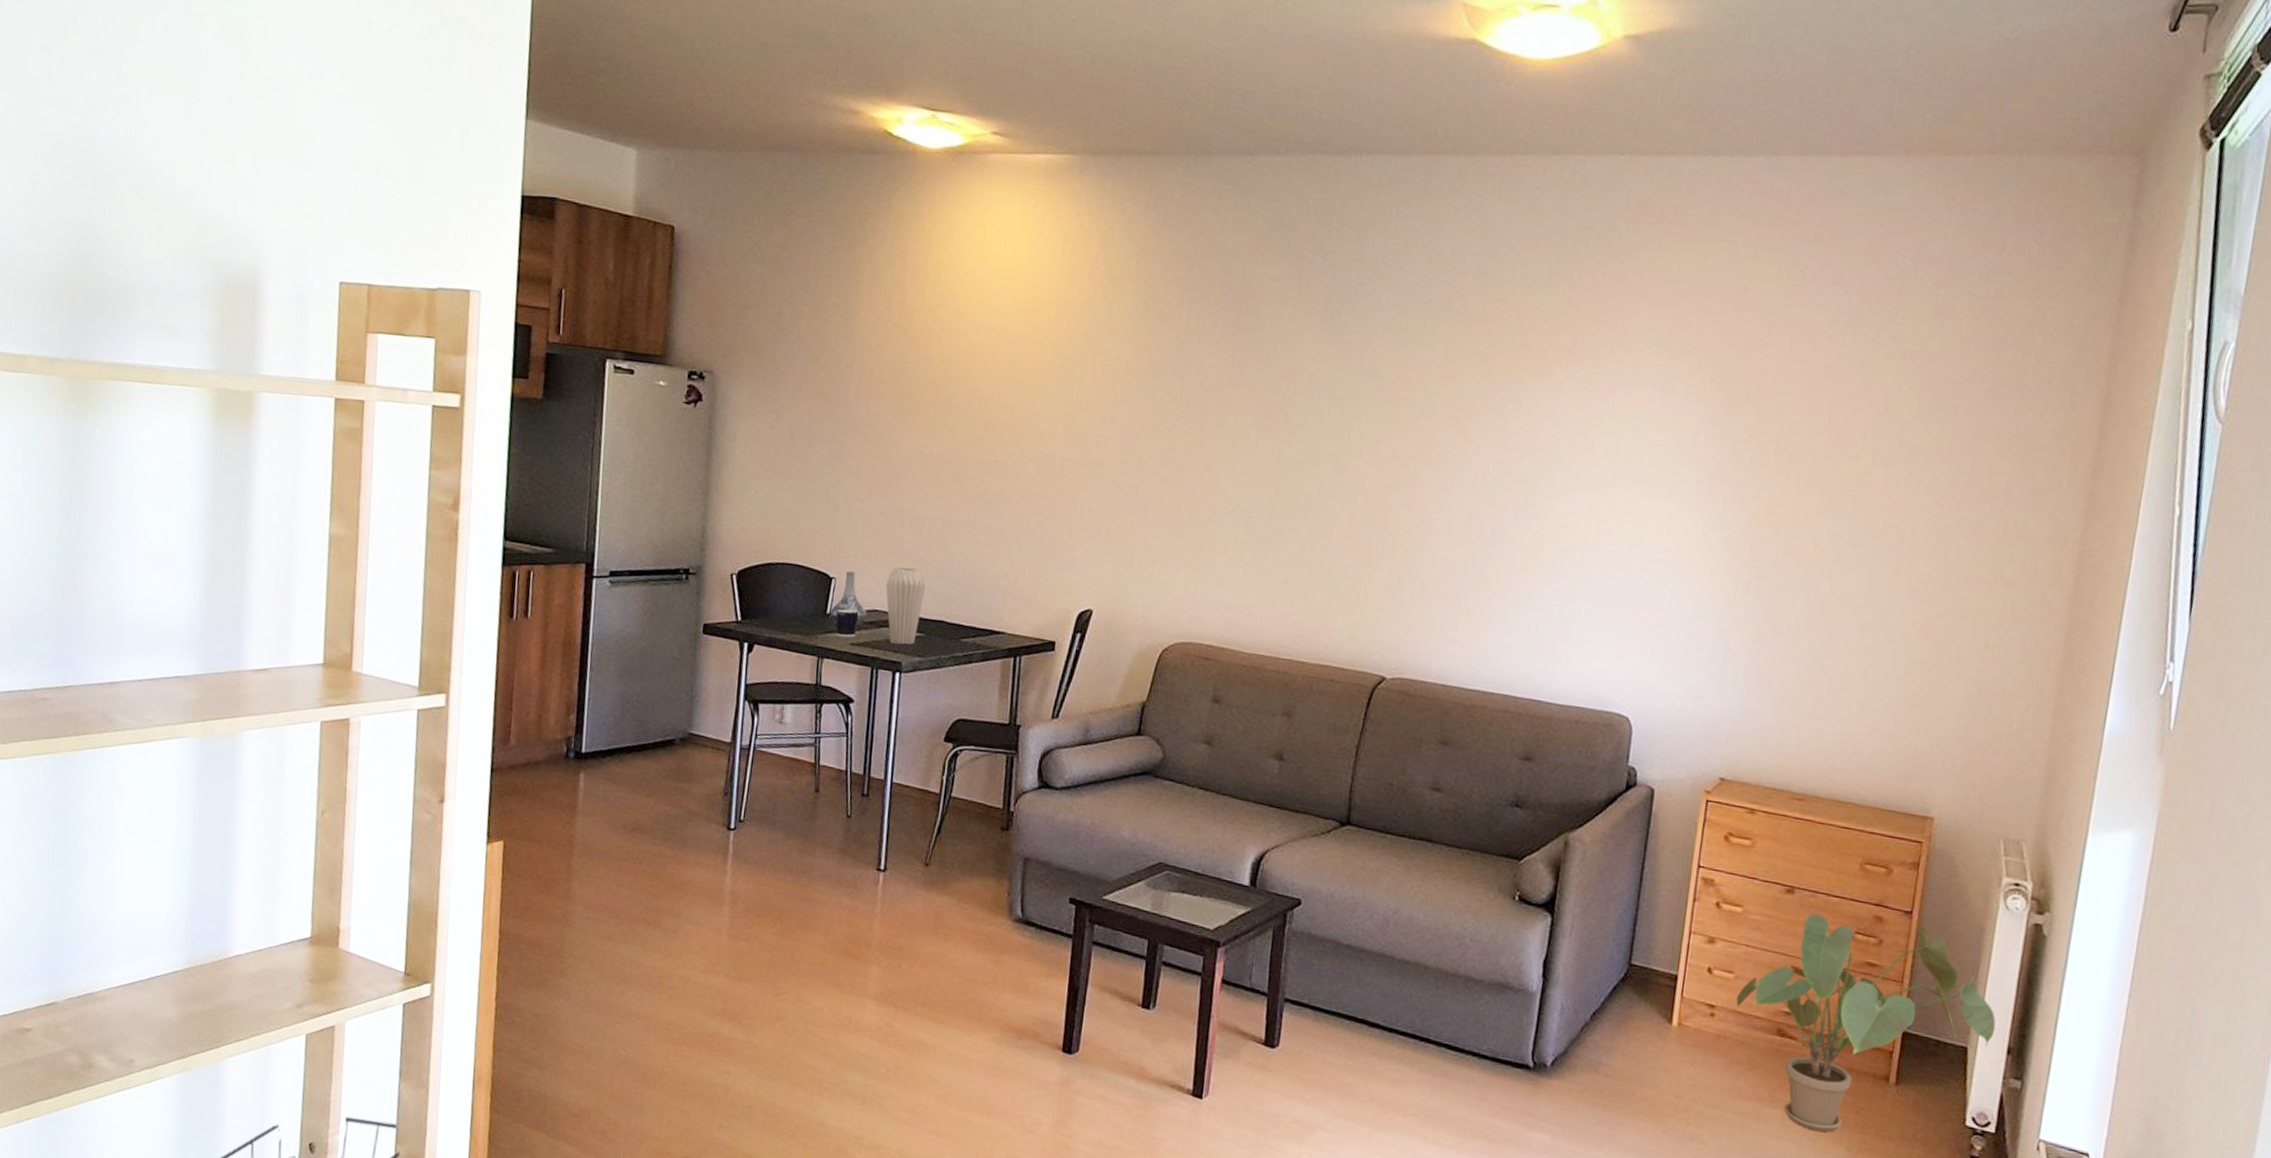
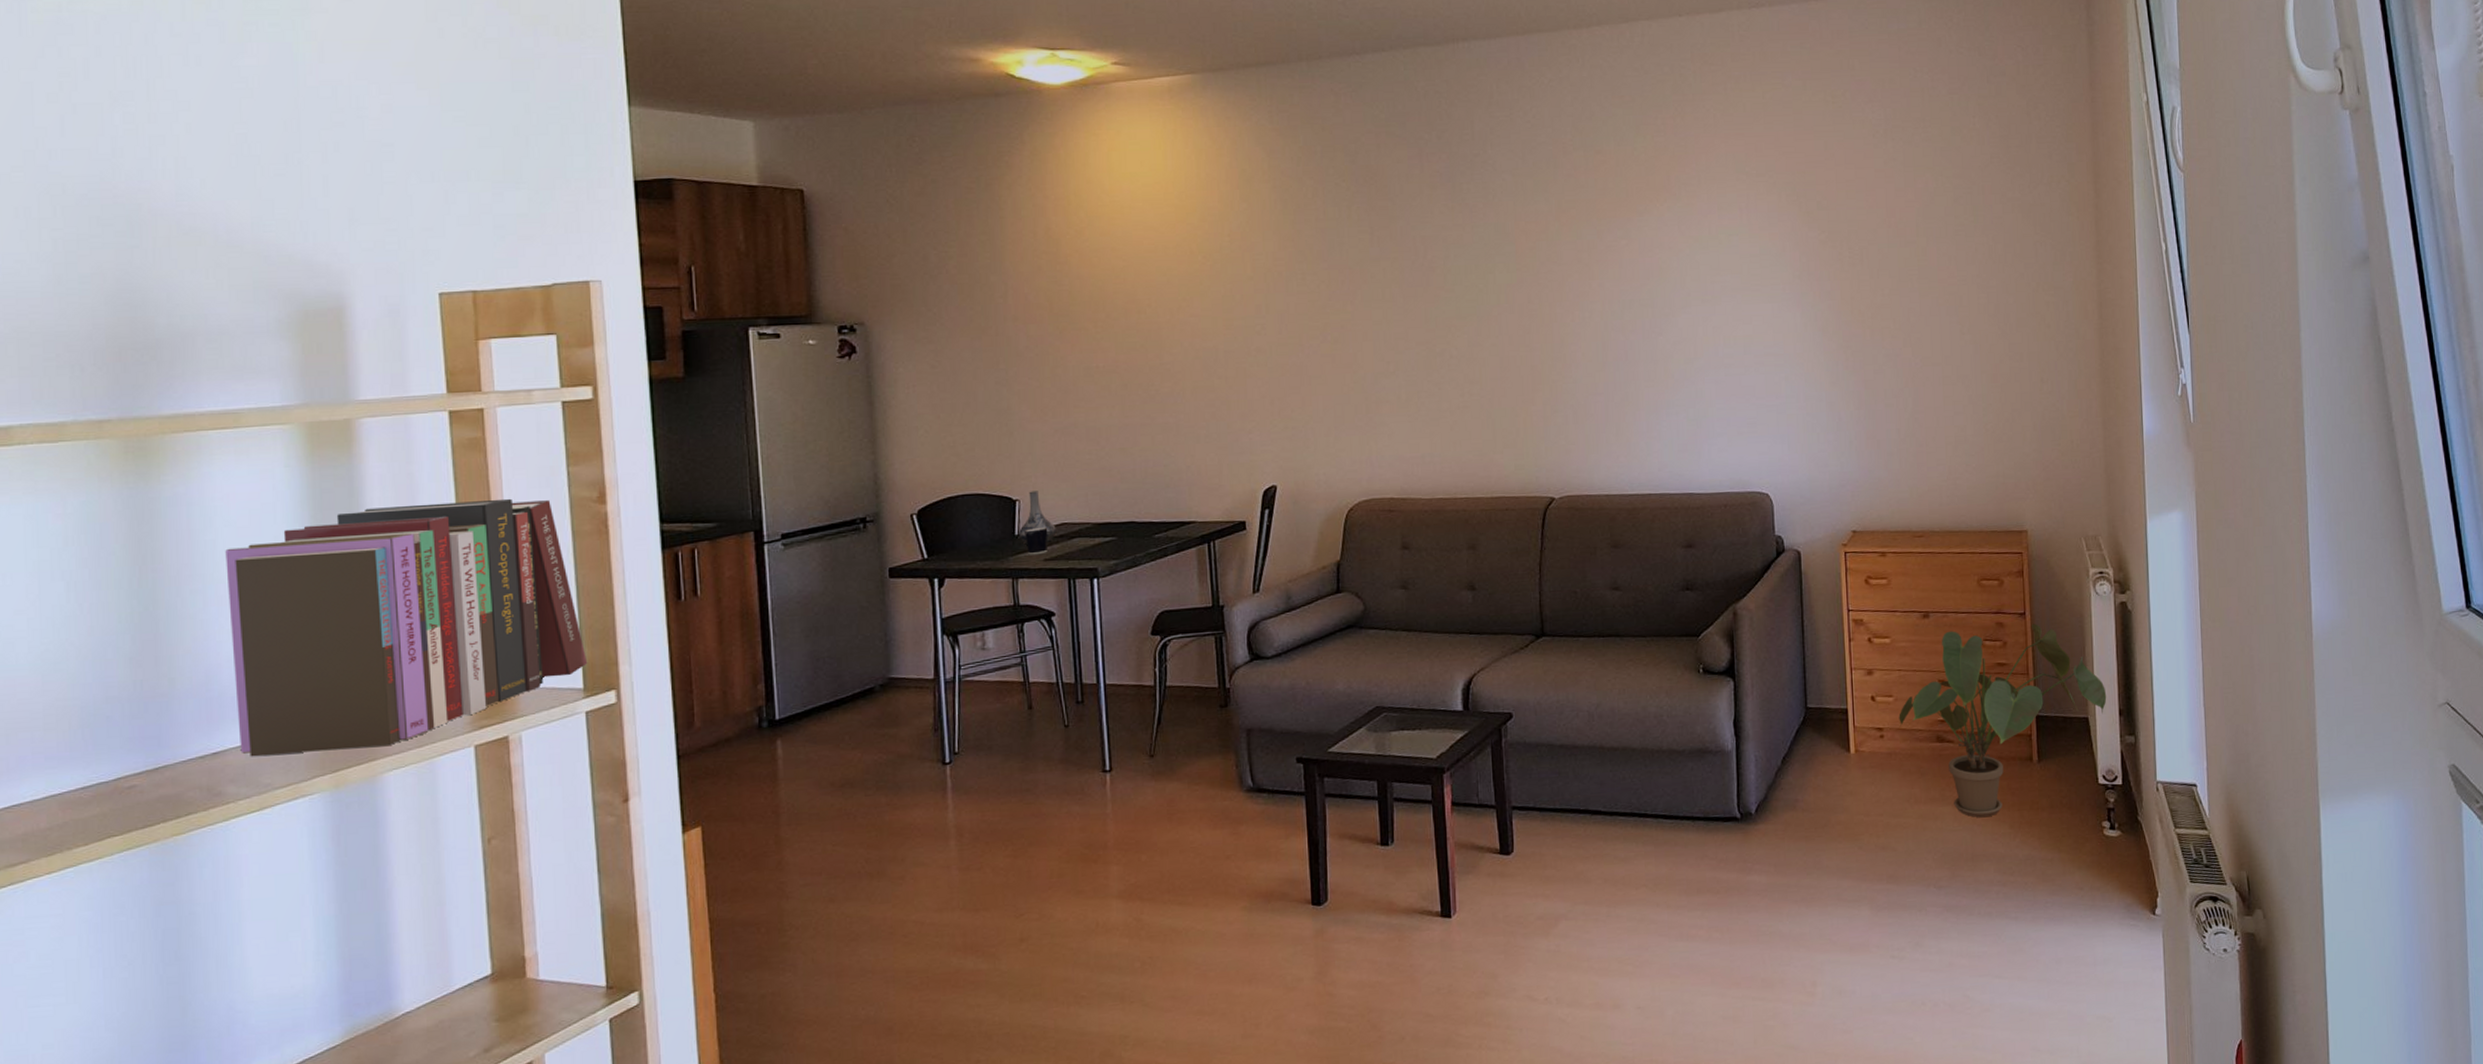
books: none [131,479,425,706] -> present [225,498,588,757]
vase: present [885,567,926,645] -> none [1070,477,1111,552]

